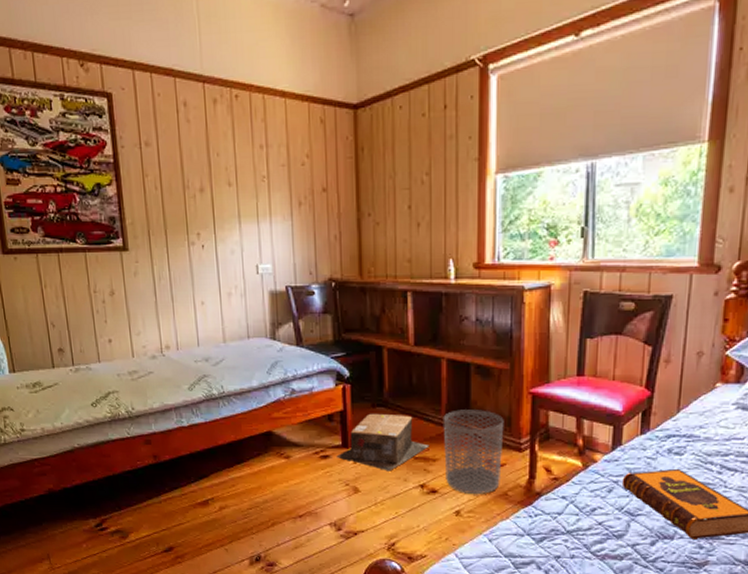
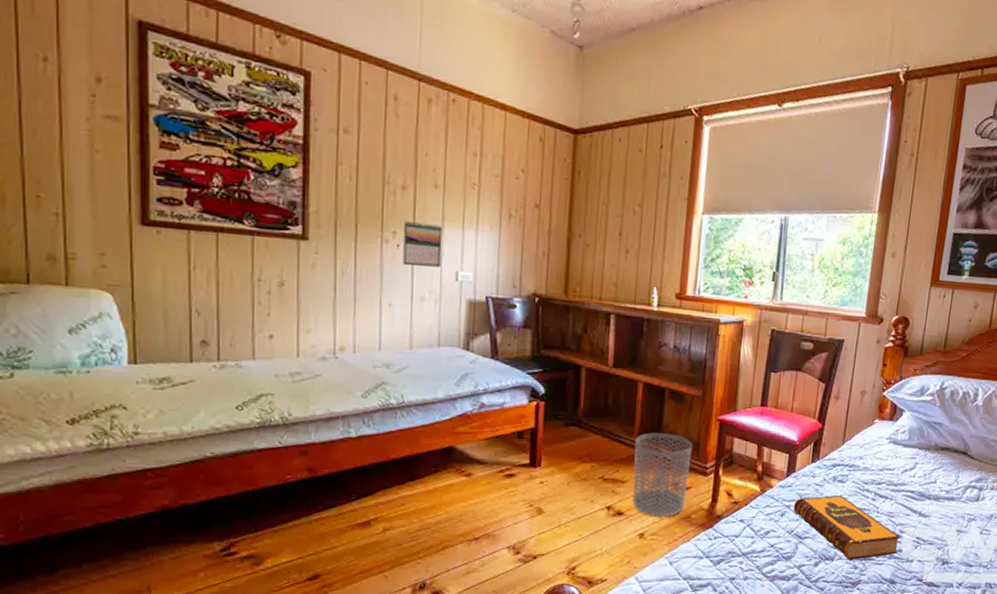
calendar: none [205,220,242,265] -> present [403,220,443,267]
cardboard box: present [336,413,429,472] -> none [522,432,619,492]

